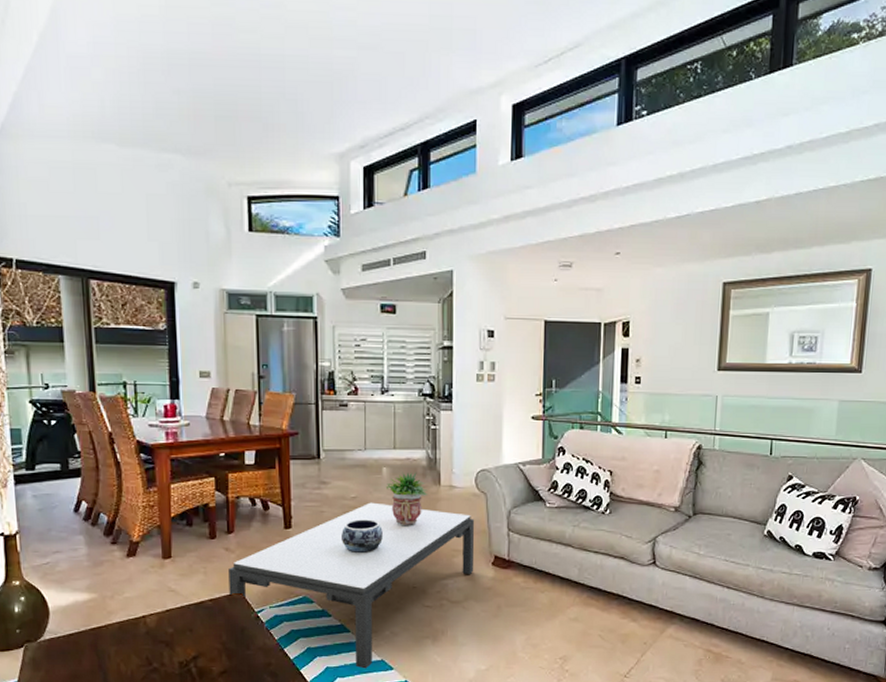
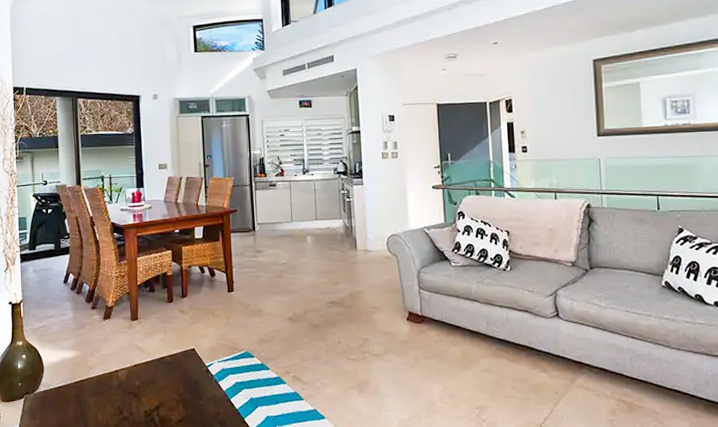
coffee table: present [228,502,475,669] -> none [183,267,391,418]
decorative bowl: present [342,519,383,554] -> none [275,282,310,313]
potted plant: present [385,472,428,525] -> none [310,239,347,286]

